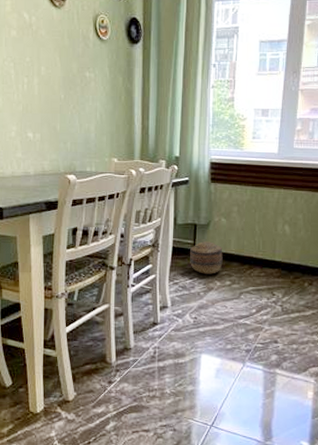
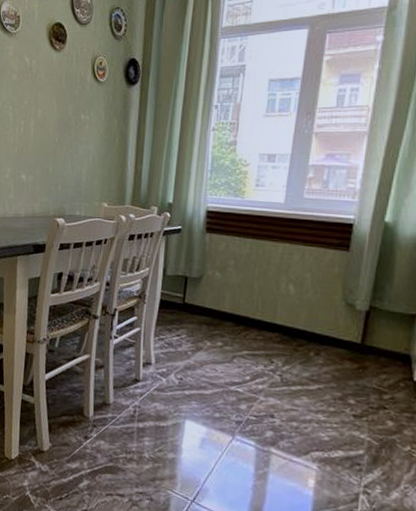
basket: present [190,241,223,274] -> none [178,296,216,333]

